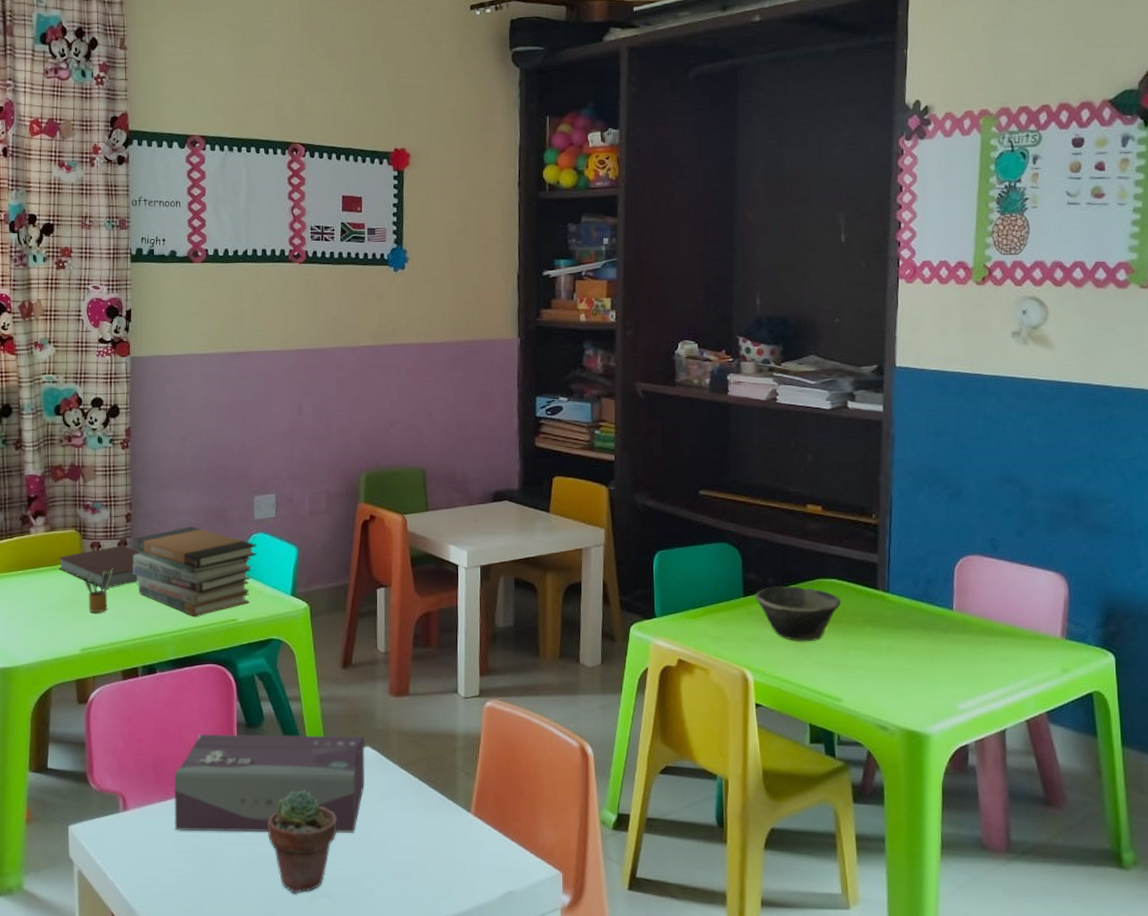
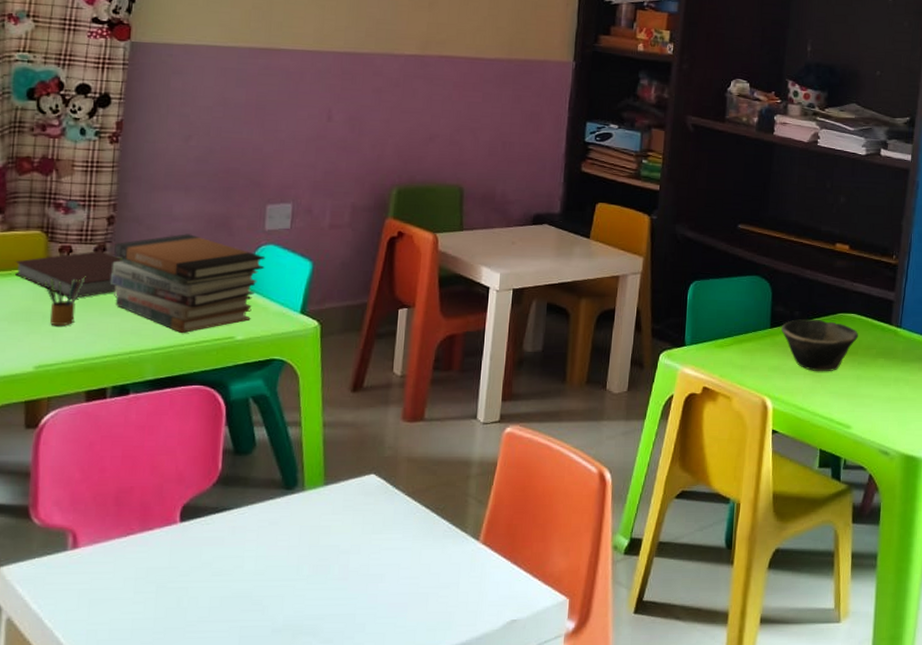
tissue box: present [173,733,366,833] -> none [135,461,371,569]
potted succulent: present [267,789,337,895] -> none [248,520,331,634]

